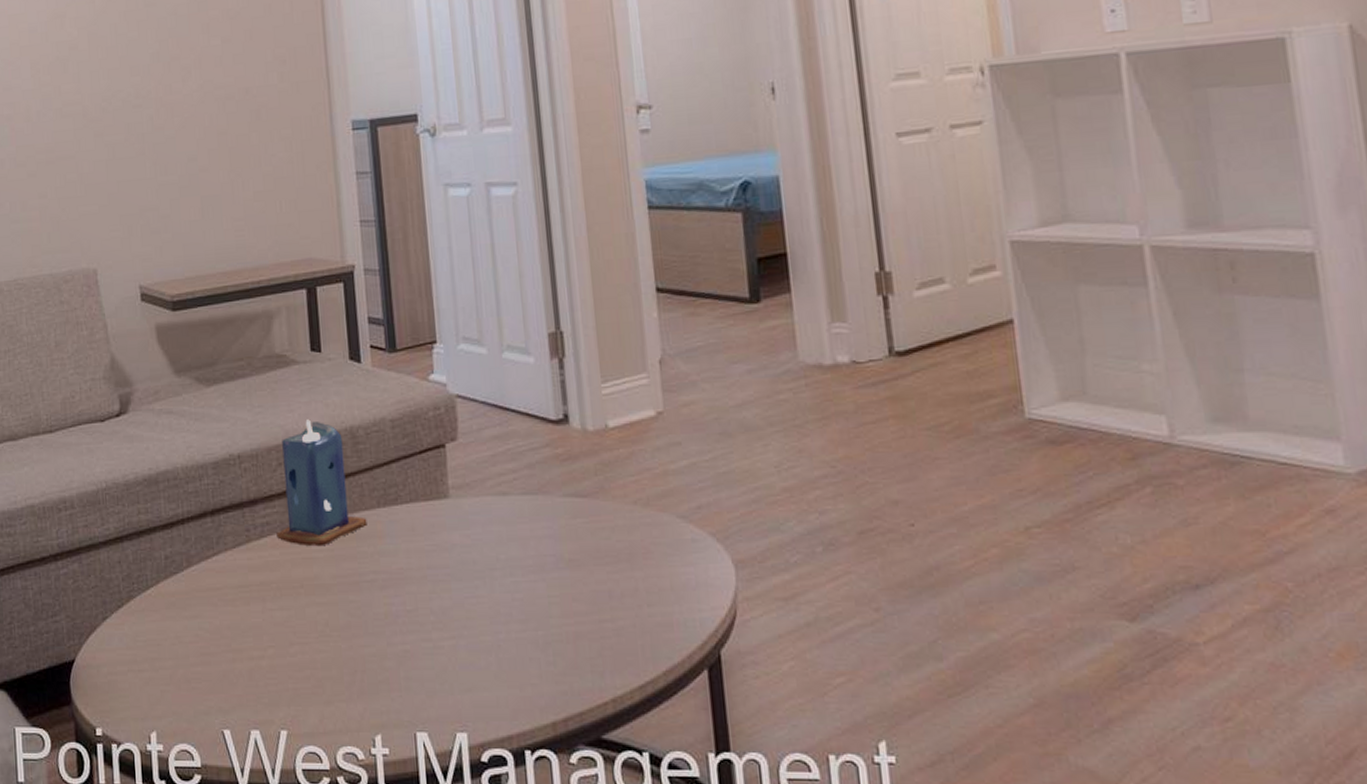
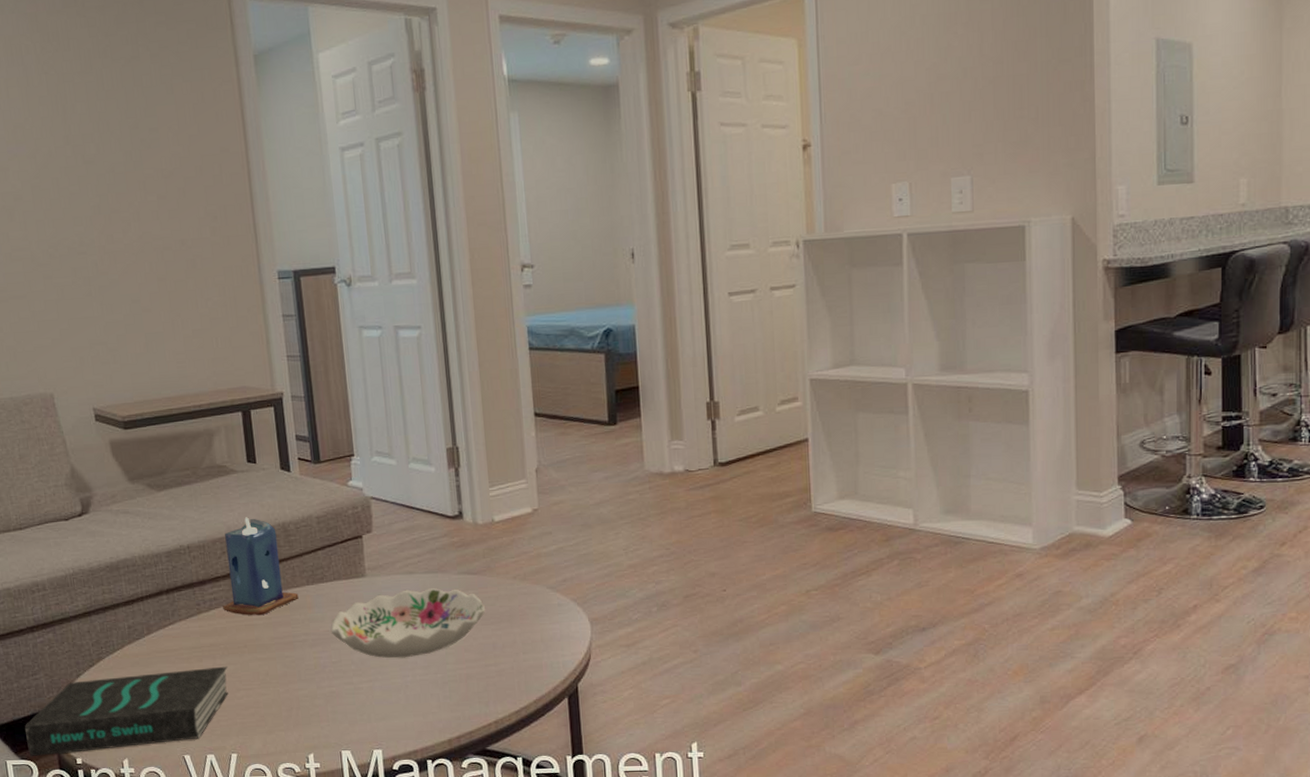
book: none [39,612,281,724] -> present [25,666,229,757]
decorative bowl: none [405,513,598,608] -> present [330,587,485,659]

